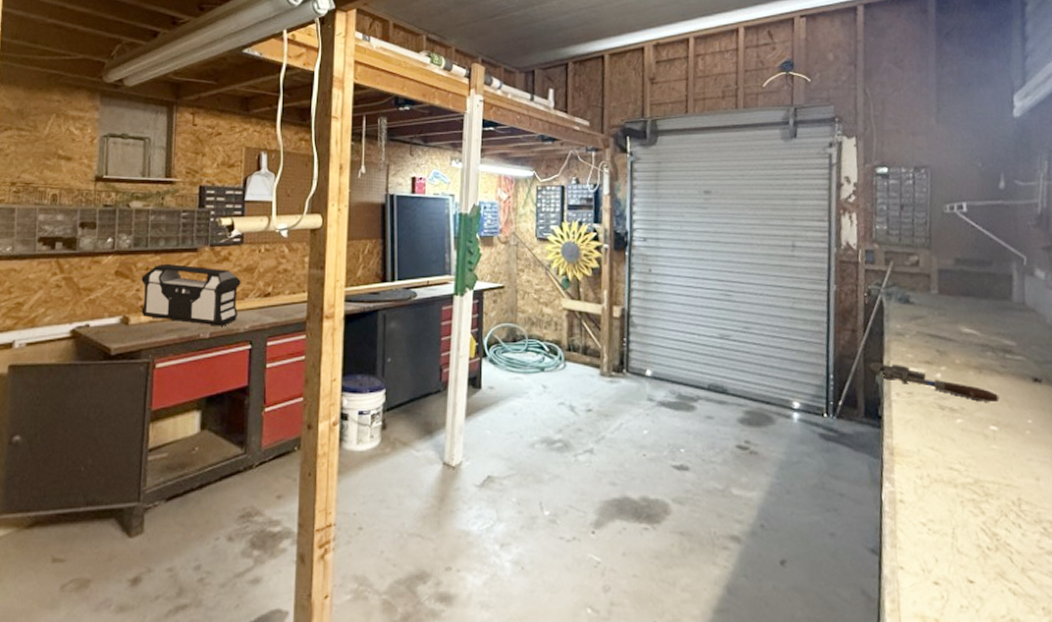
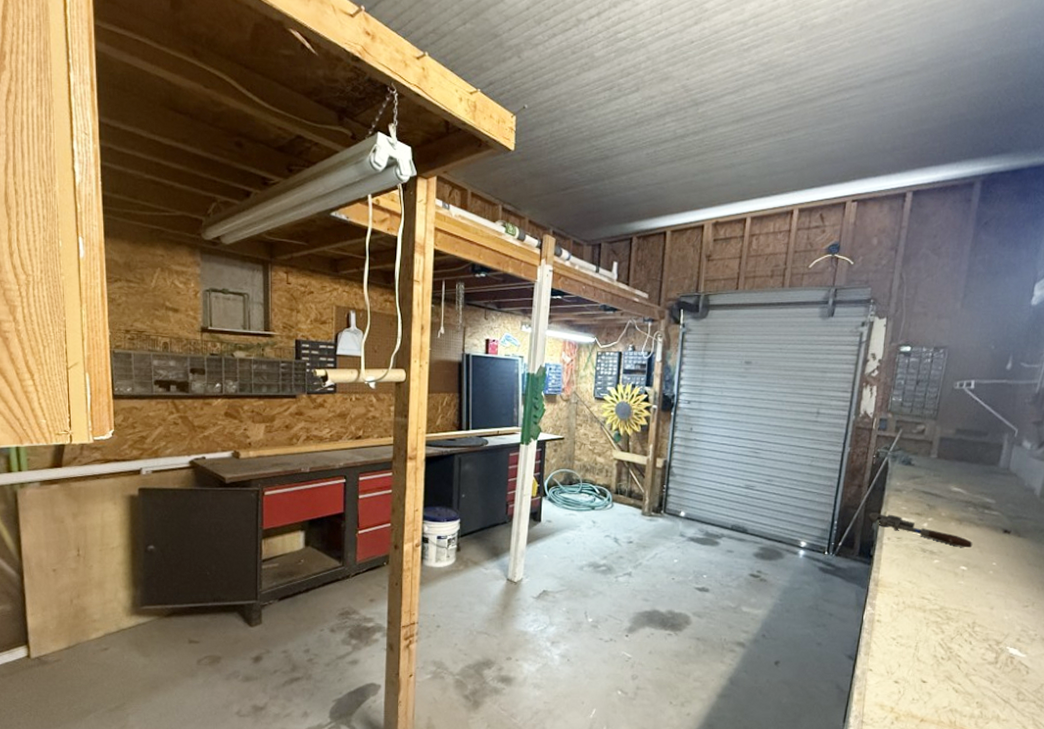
toolbox: present [141,263,241,326] -> none [248,407,335,463]

